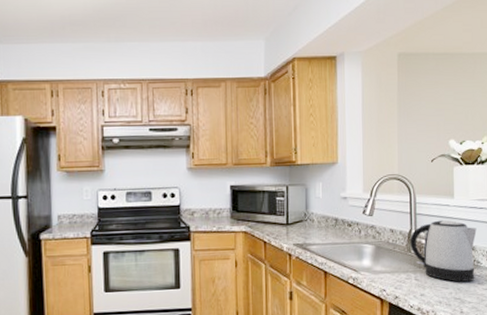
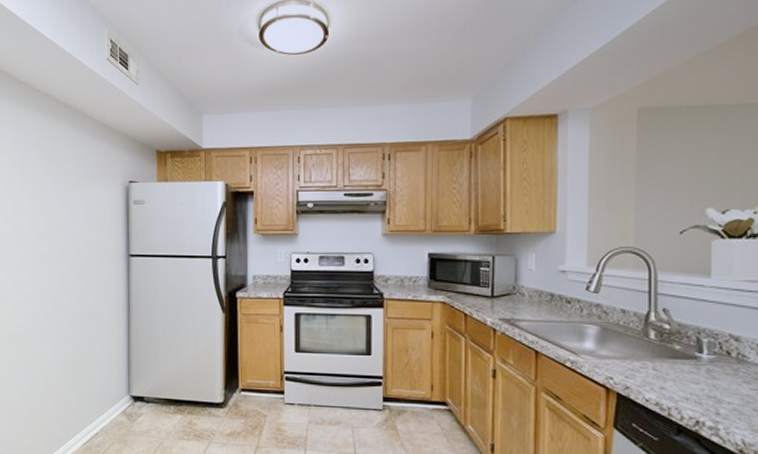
kettle: present [410,219,477,282] -> none [648,302,743,378]

